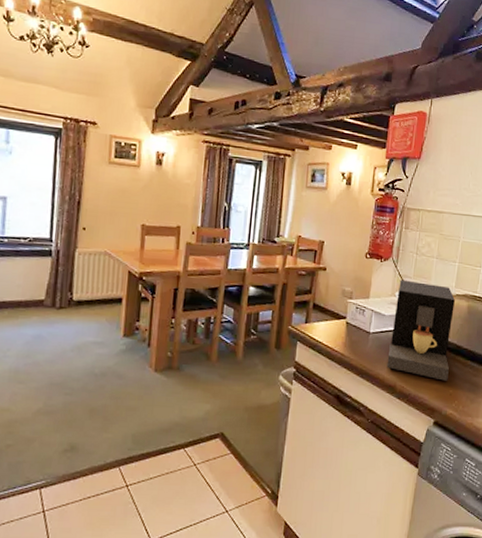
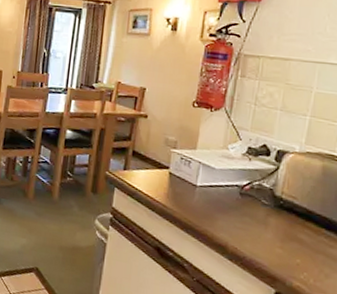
coffee maker: present [387,279,456,381] -> none [216,131,306,249]

